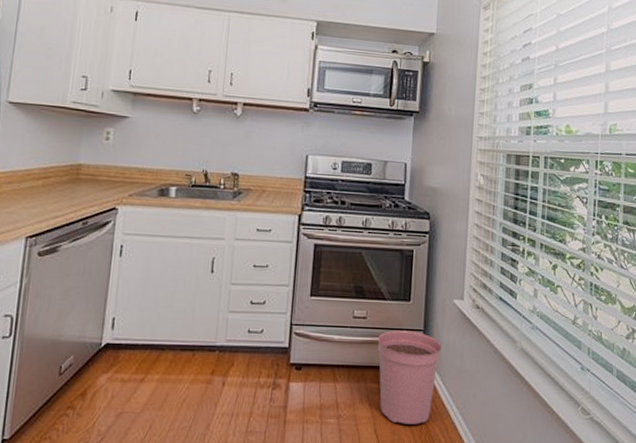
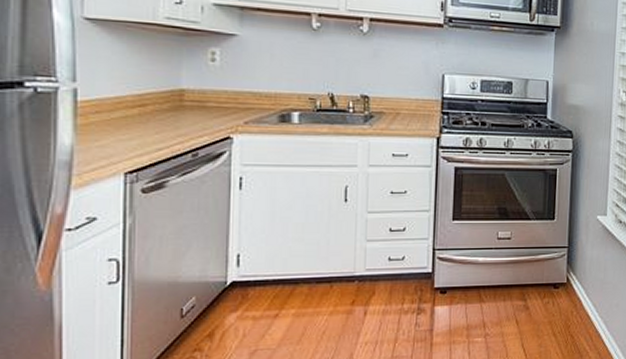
plant pot: present [377,330,442,424] -> none [523,248,586,337]

